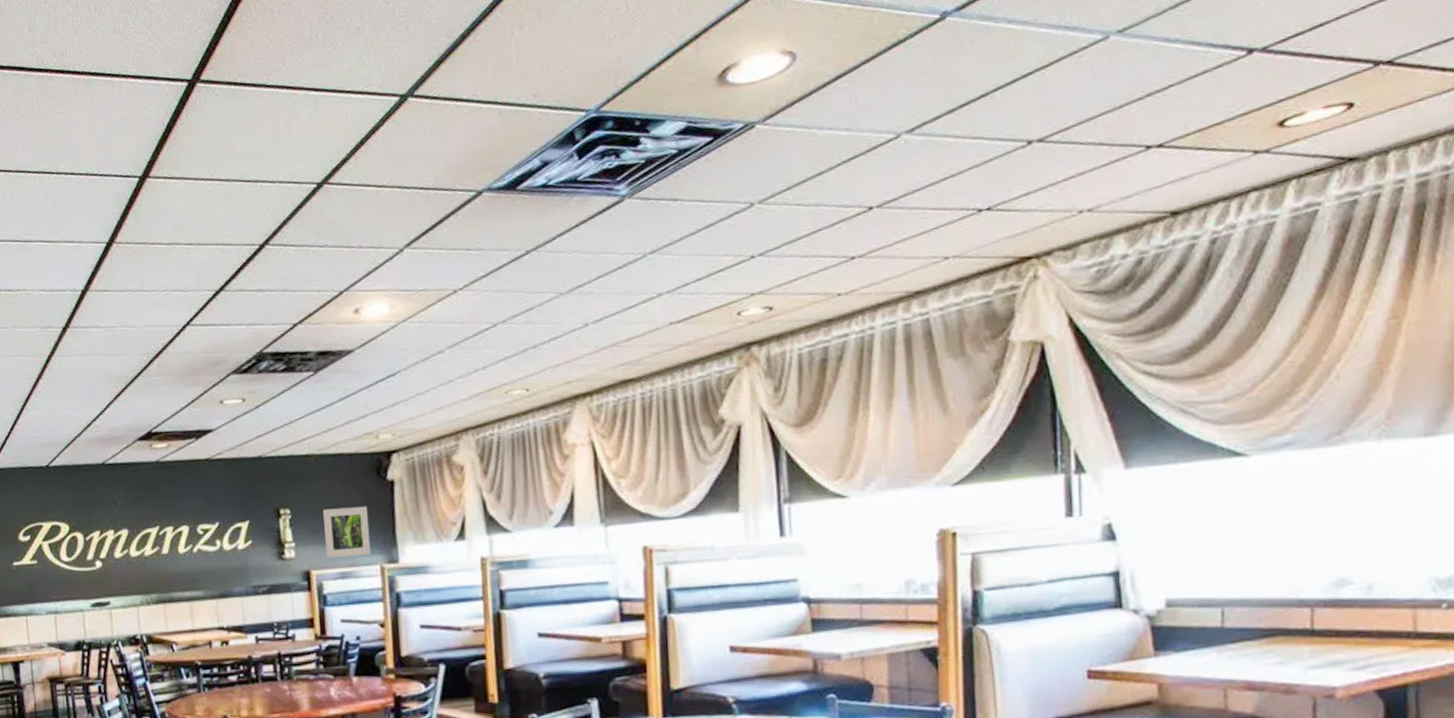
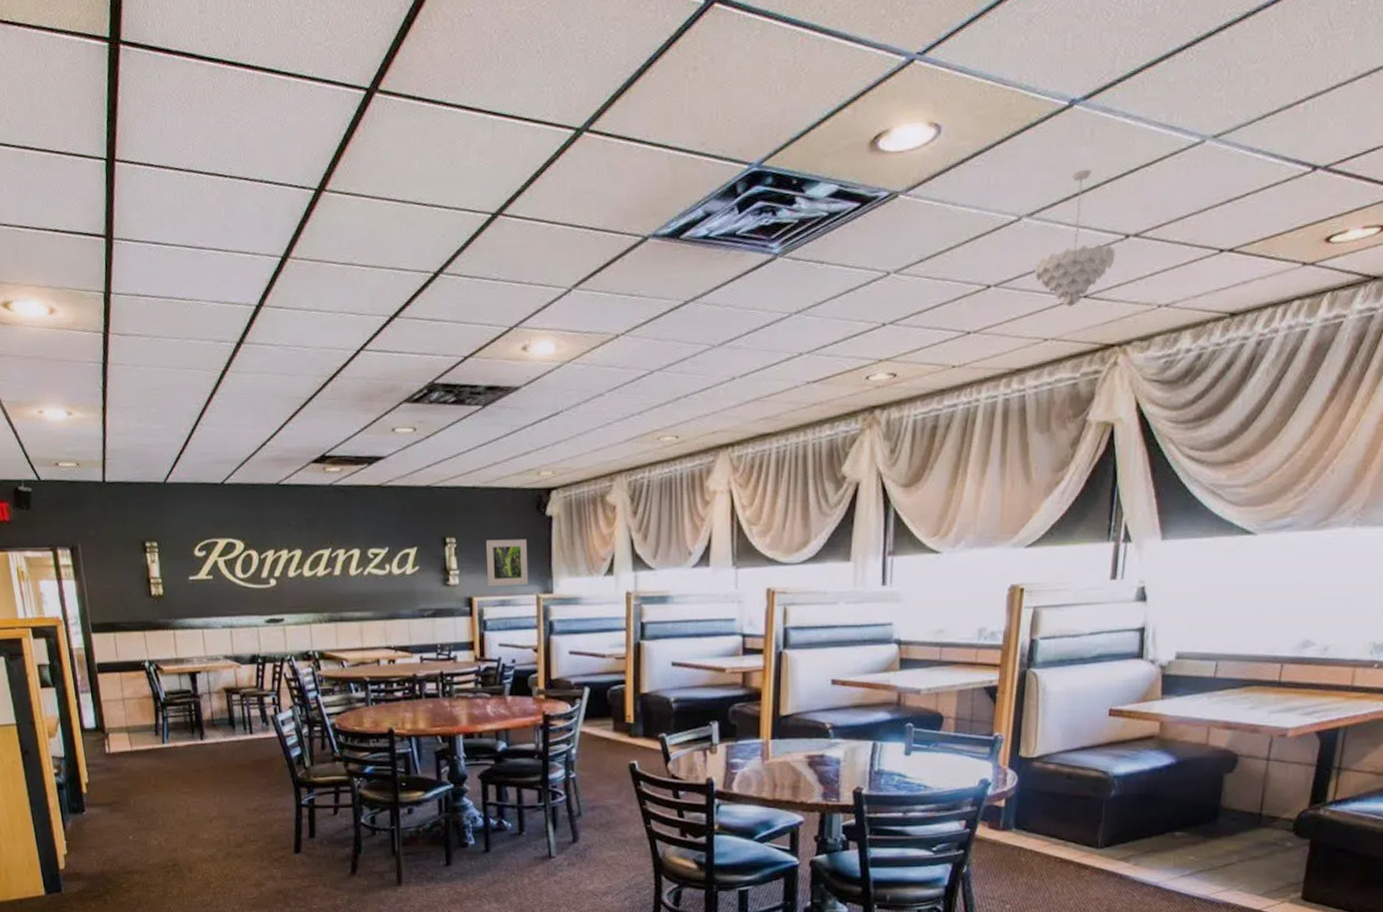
pendant light: none [923,78,1019,222] -> present [1035,169,1116,307]

